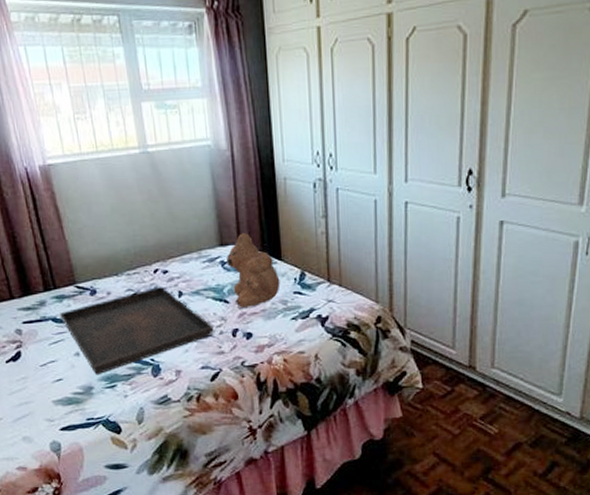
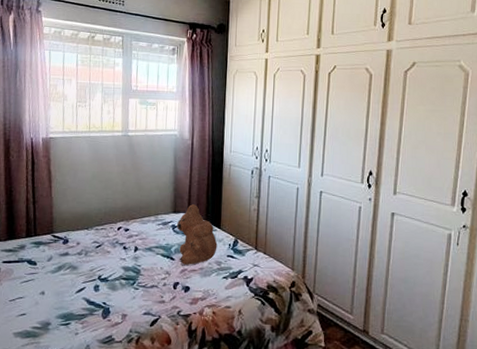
serving tray: present [60,287,214,376] -> none [35,241,159,313]

